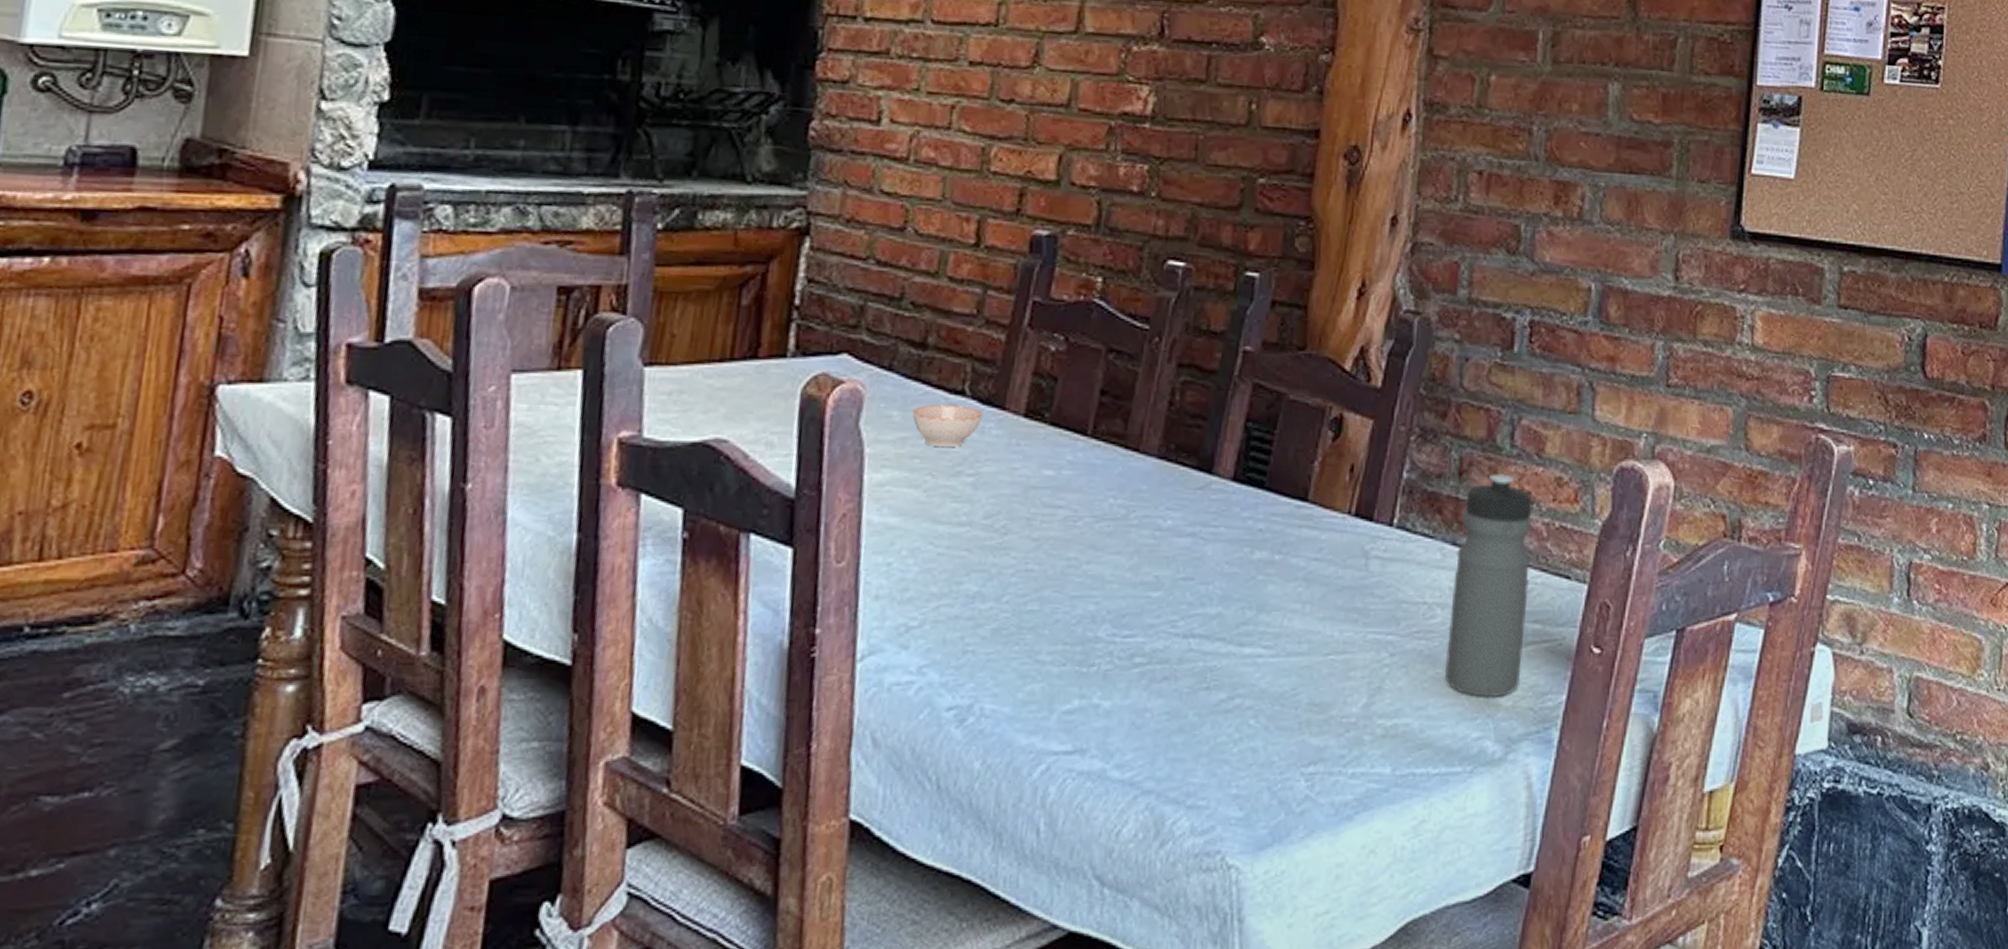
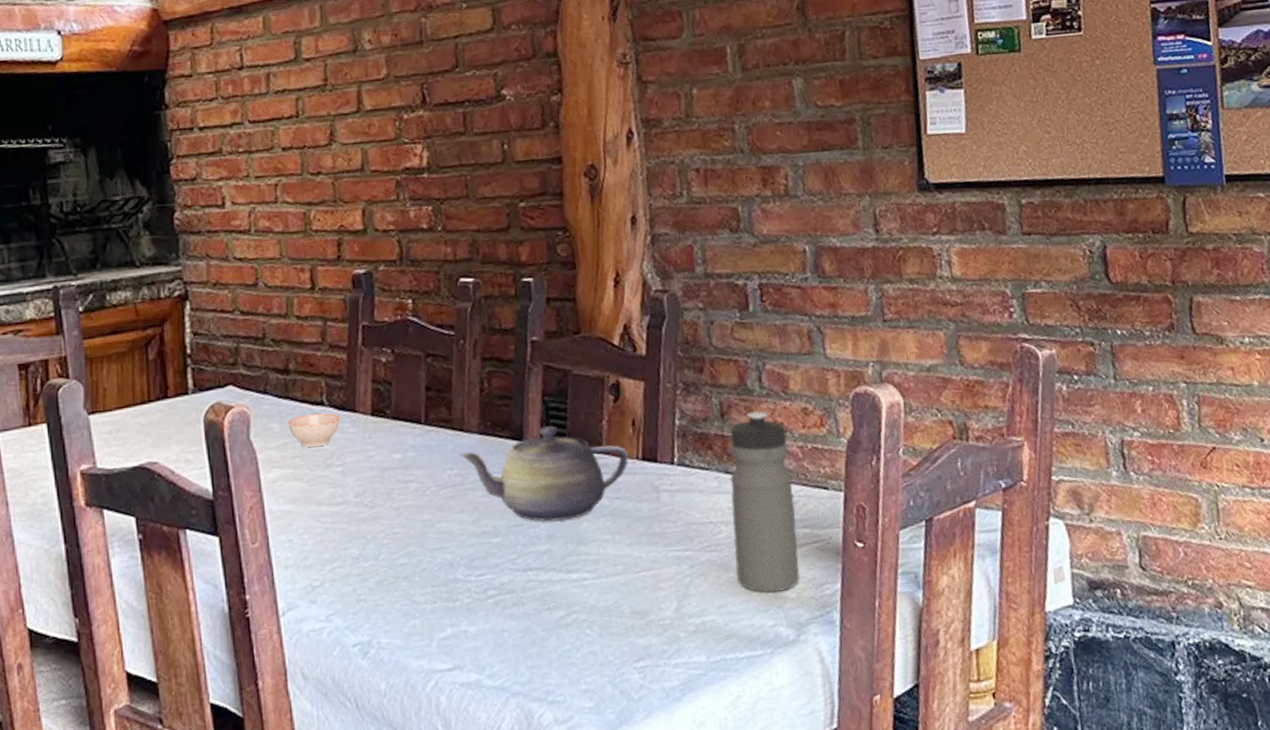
teapot: none [1128,459,1340,580] -> present [459,426,629,522]

